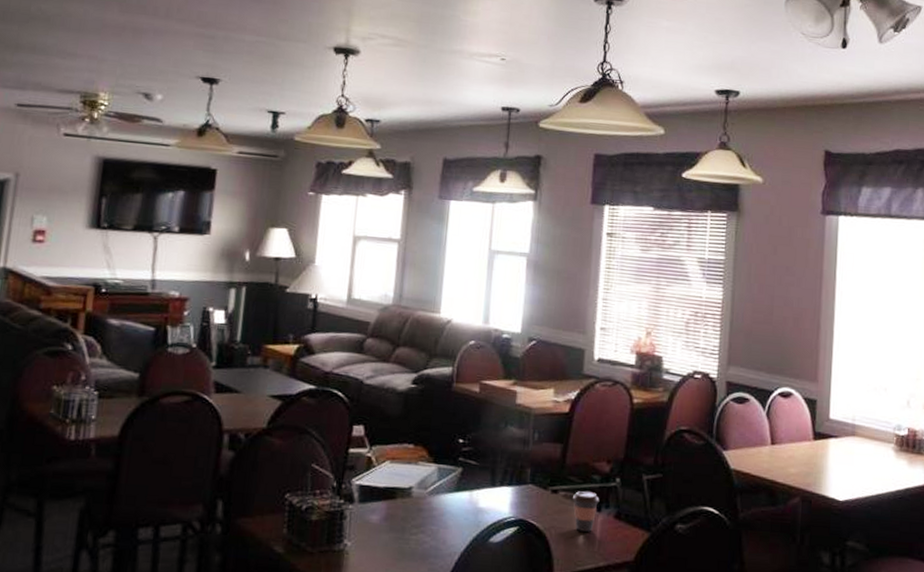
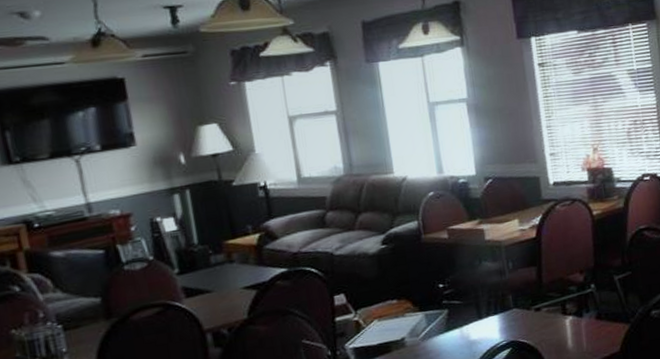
coffee cup: present [572,491,600,532] -> none [554,302,580,338]

